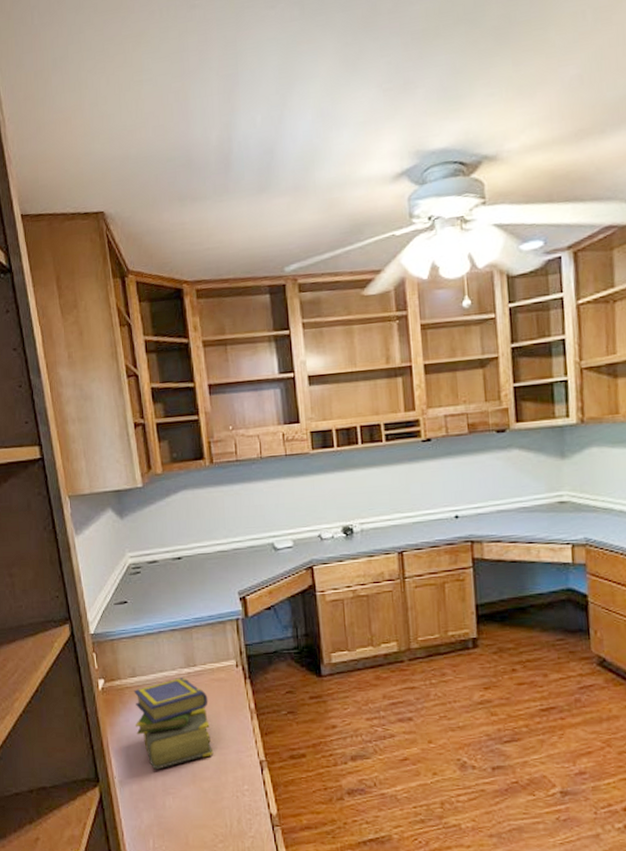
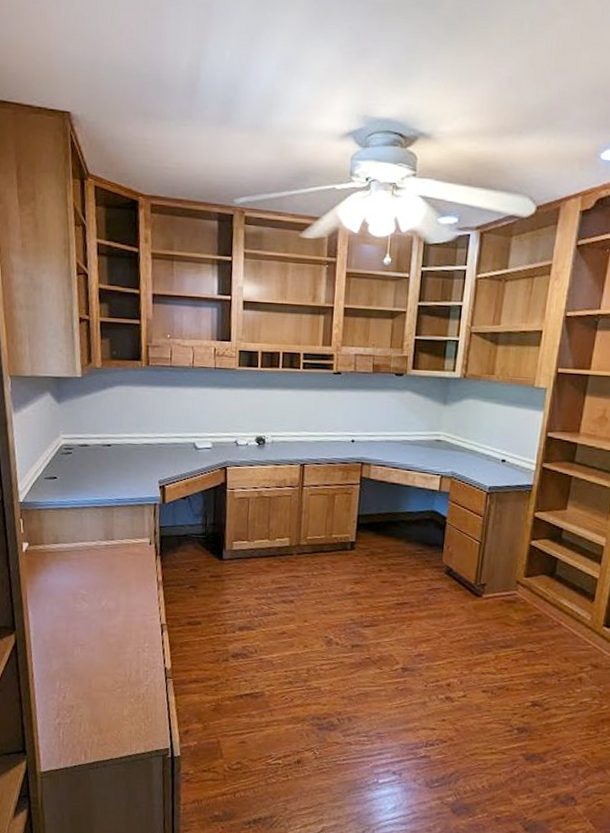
stack of books: present [134,678,214,770] -> none [53,548,122,624]

